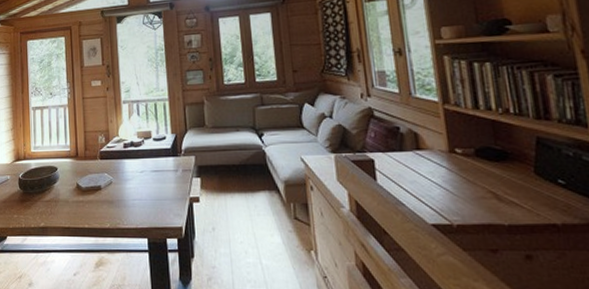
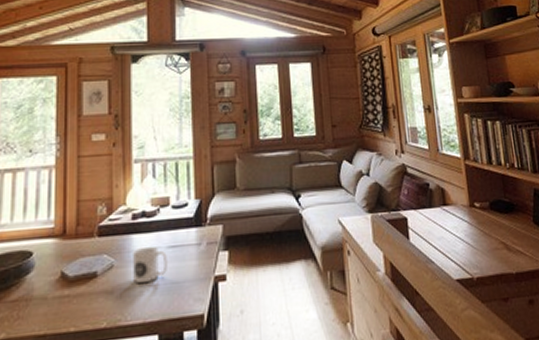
mug: none [126,169,153,197] -> present [133,247,169,283]

